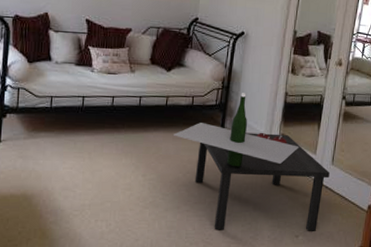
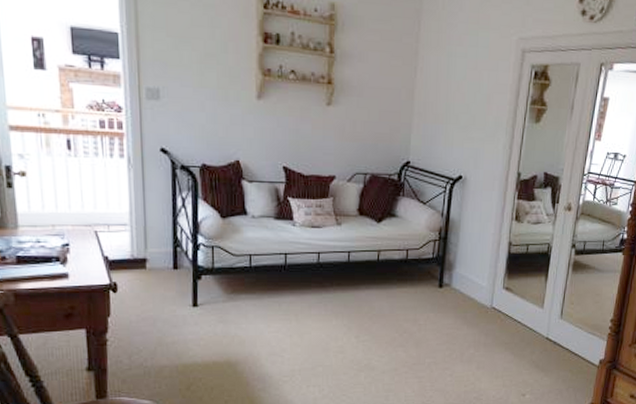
coffee table: present [172,93,330,231] -> none [386,244,558,392]

